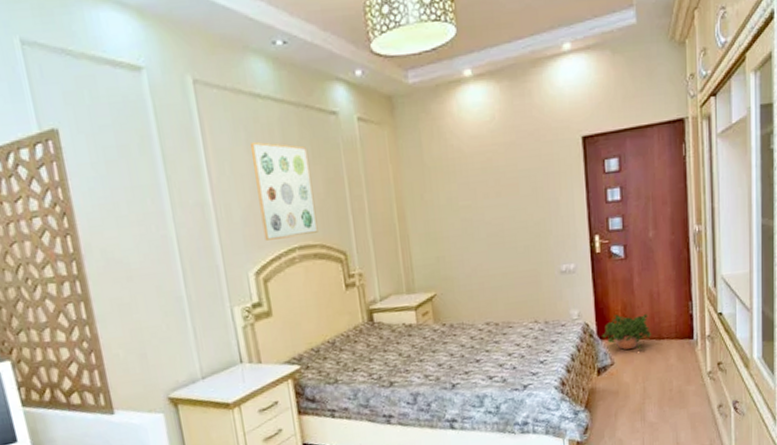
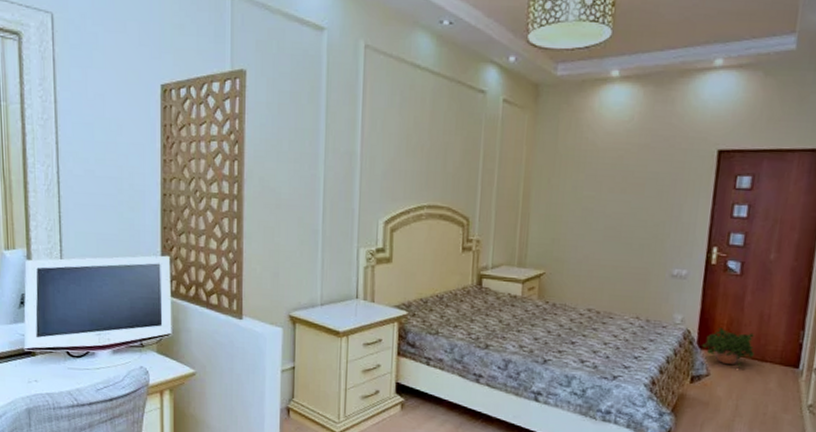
wall art: present [251,141,318,241] -> none [399,106,452,197]

